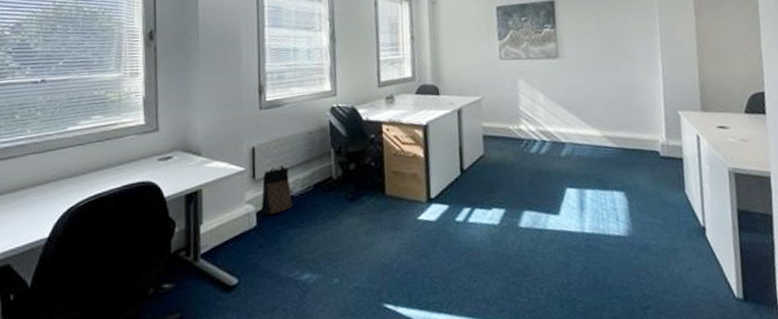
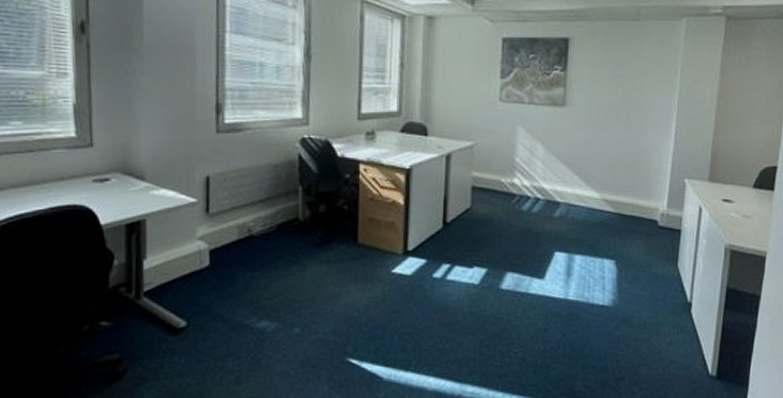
bag: present [260,166,293,215] -> none [214,201,252,255]

